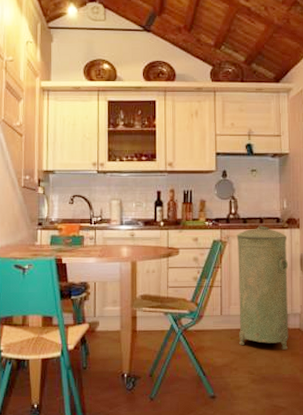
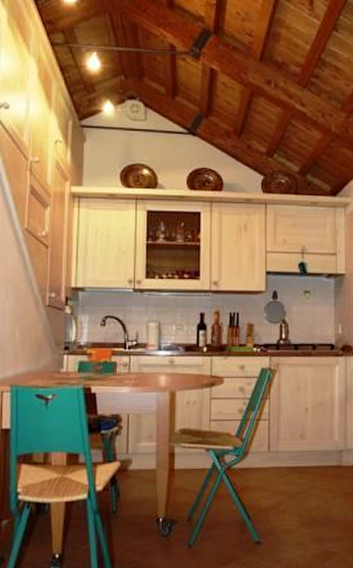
trash can: present [236,225,289,350] -> none [287,352,342,489]

